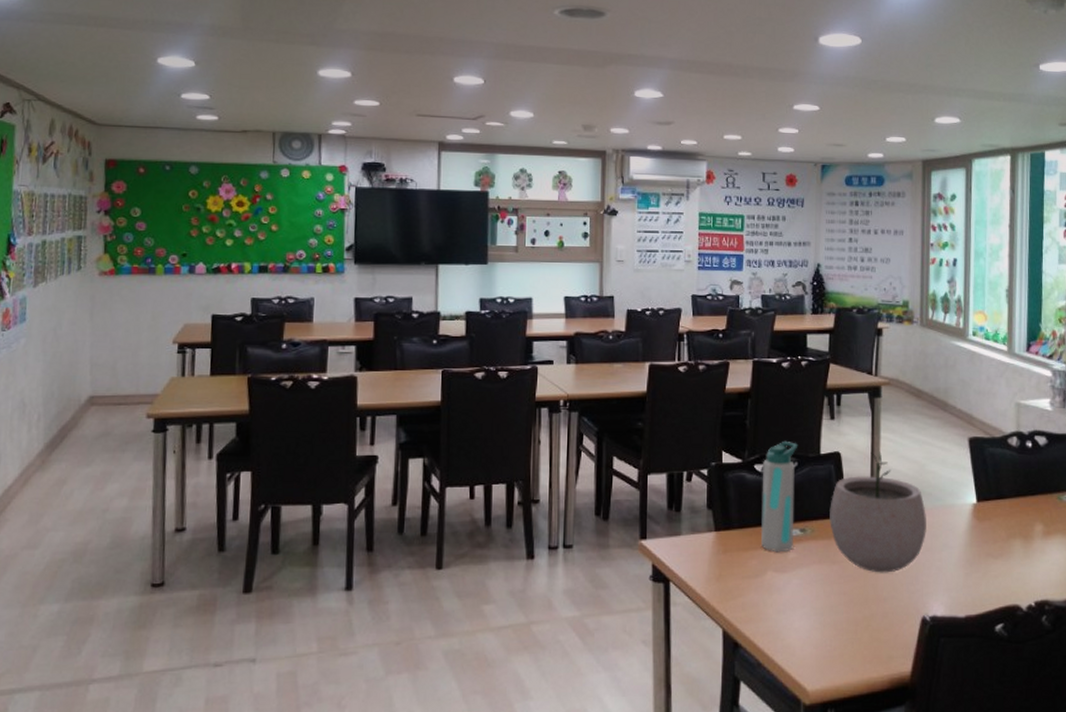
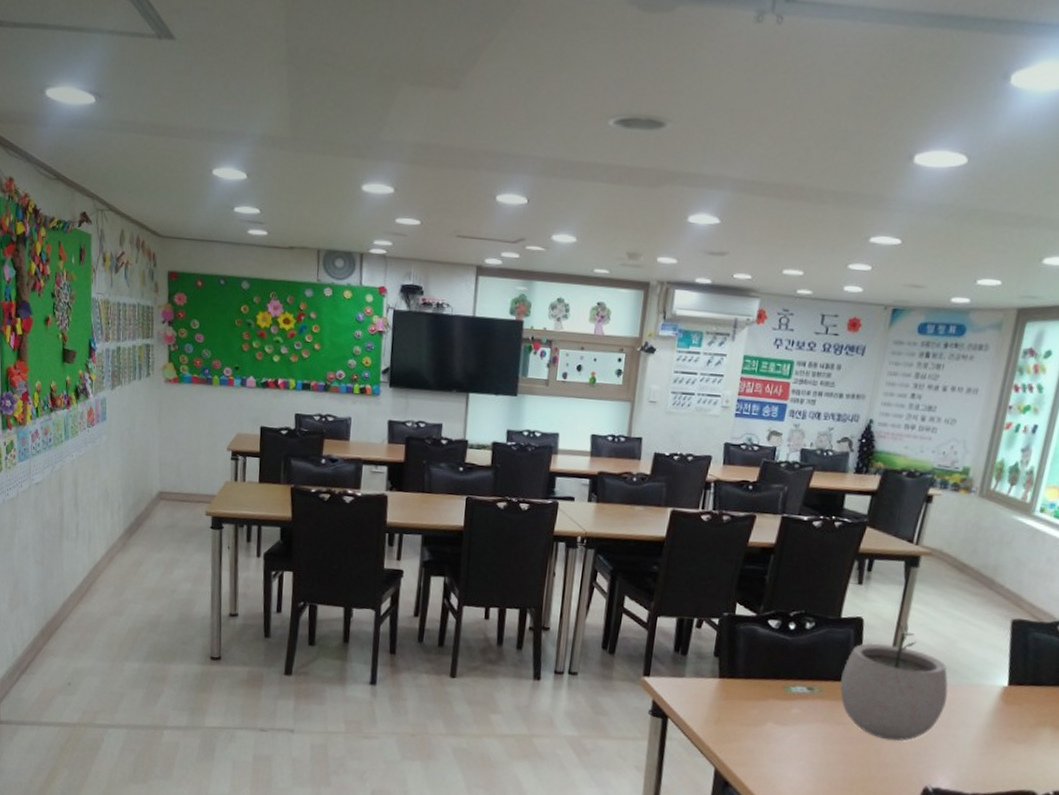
water bottle: present [760,440,798,553] -> none [765,600,819,707]

